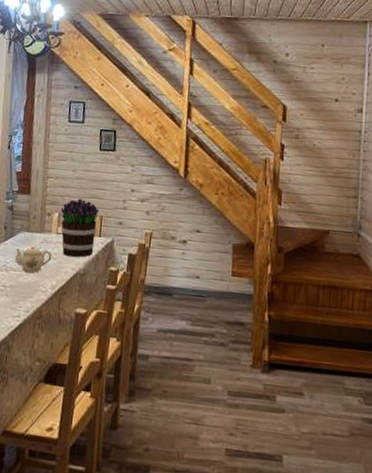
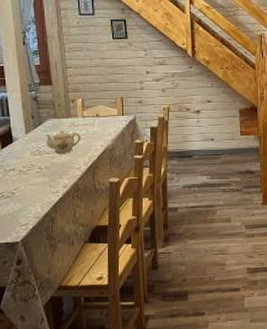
bouquet: present [60,199,99,257] -> none [83,84,120,135]

